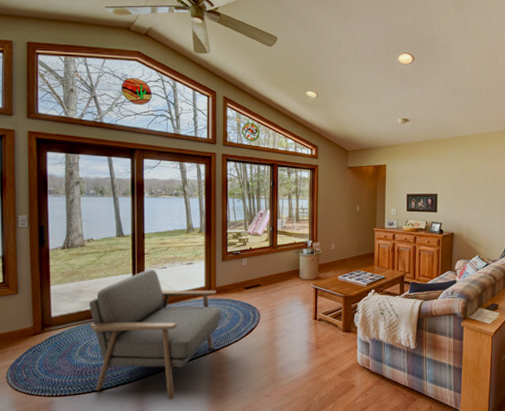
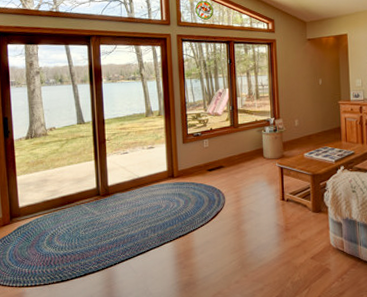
armchair: present [89,269,222,400] -> none [54,155,186,288]

